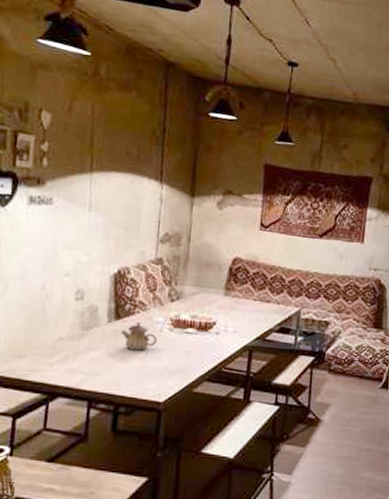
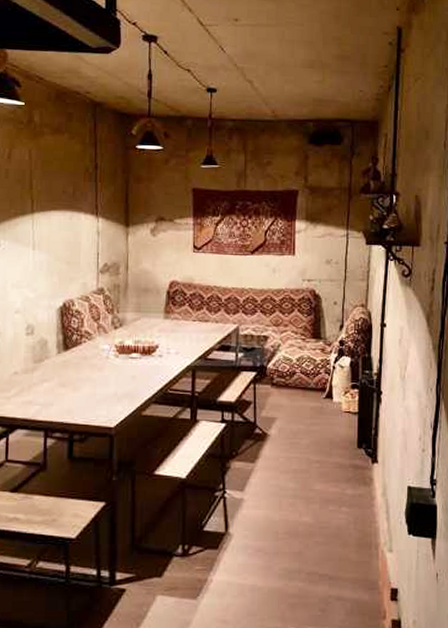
teapot: present [120,322,157,351] -> none [70,351,104,379]

